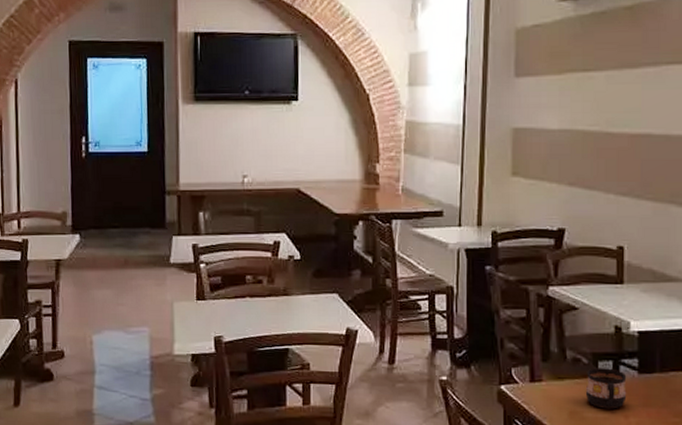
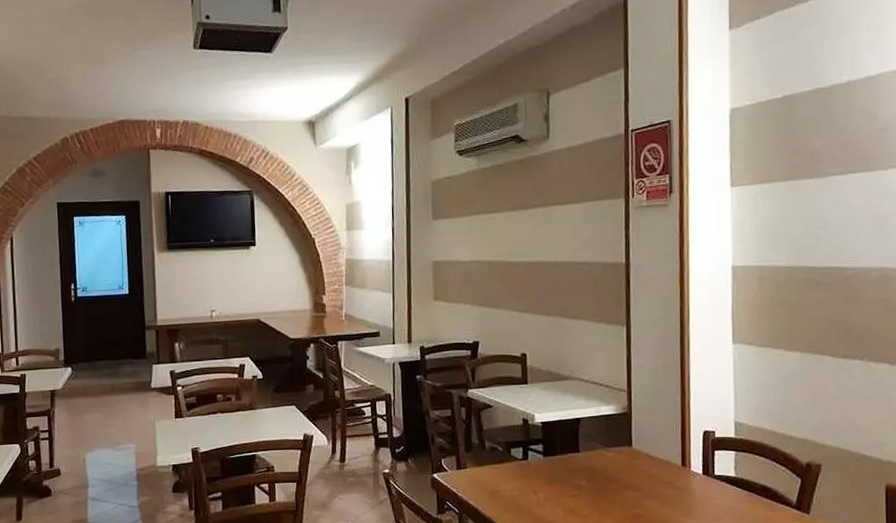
cup: present [585,368,627,409] -> none [502,454,535,488]

